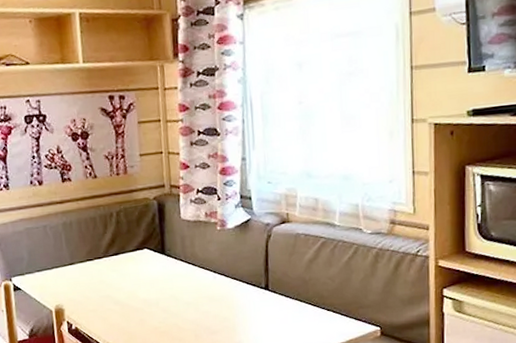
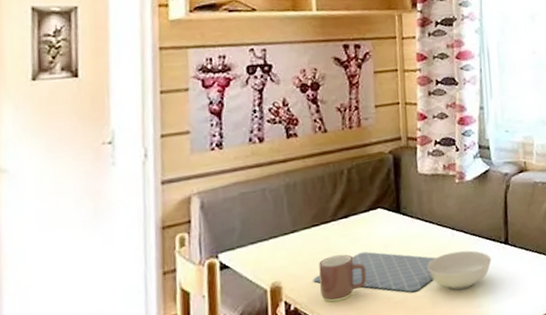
placemat: none [90,286,198,325] -> present [313,251,435,293]
mug: none [94,286,136,326] -> present [319,254,367,303]
bowl: none [190,292,252,327] -> present [427,250,492,291]

